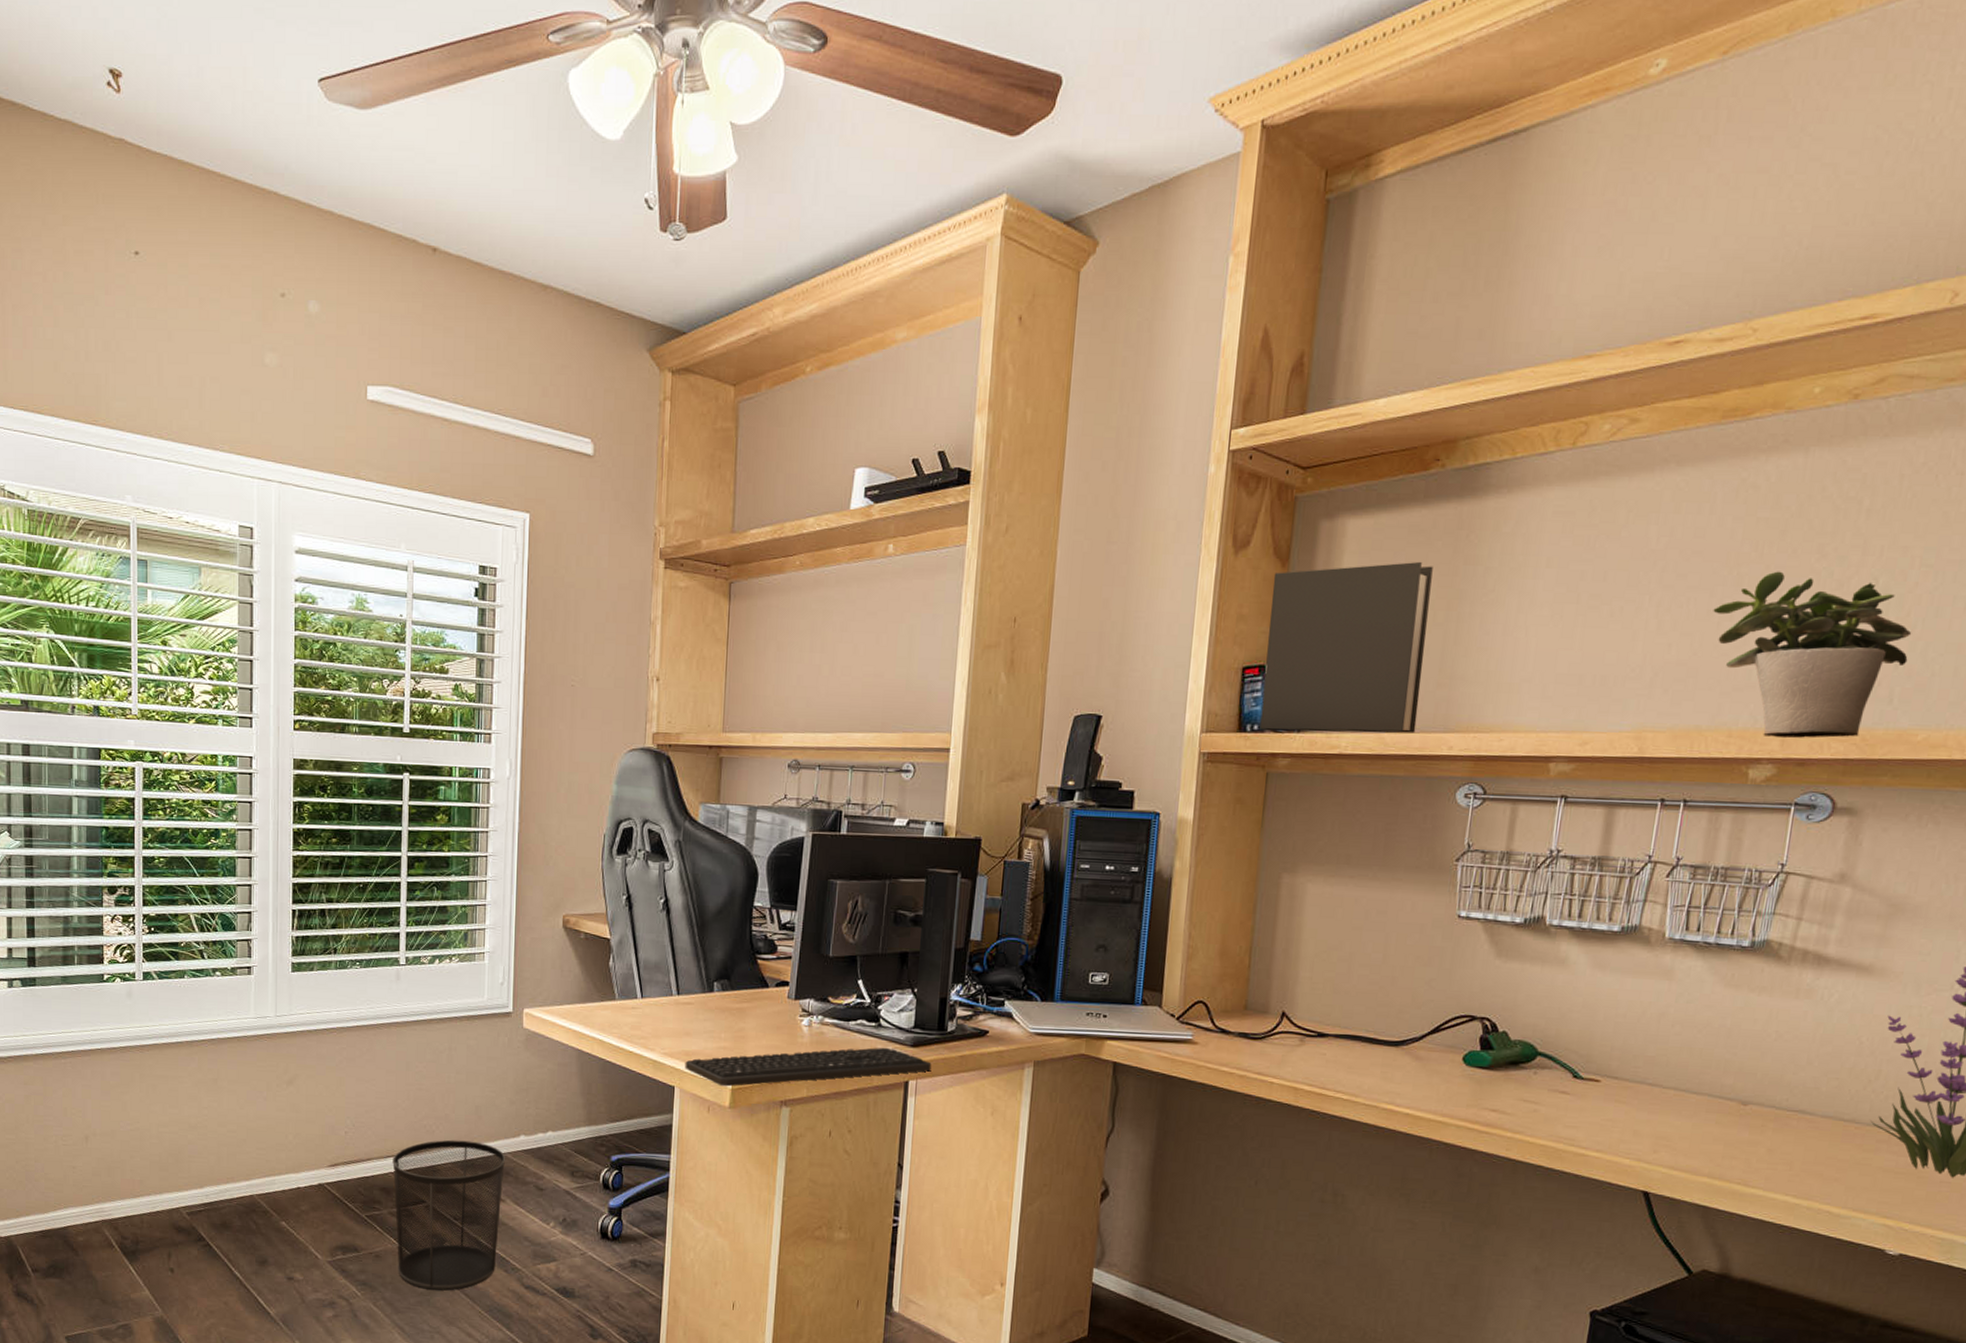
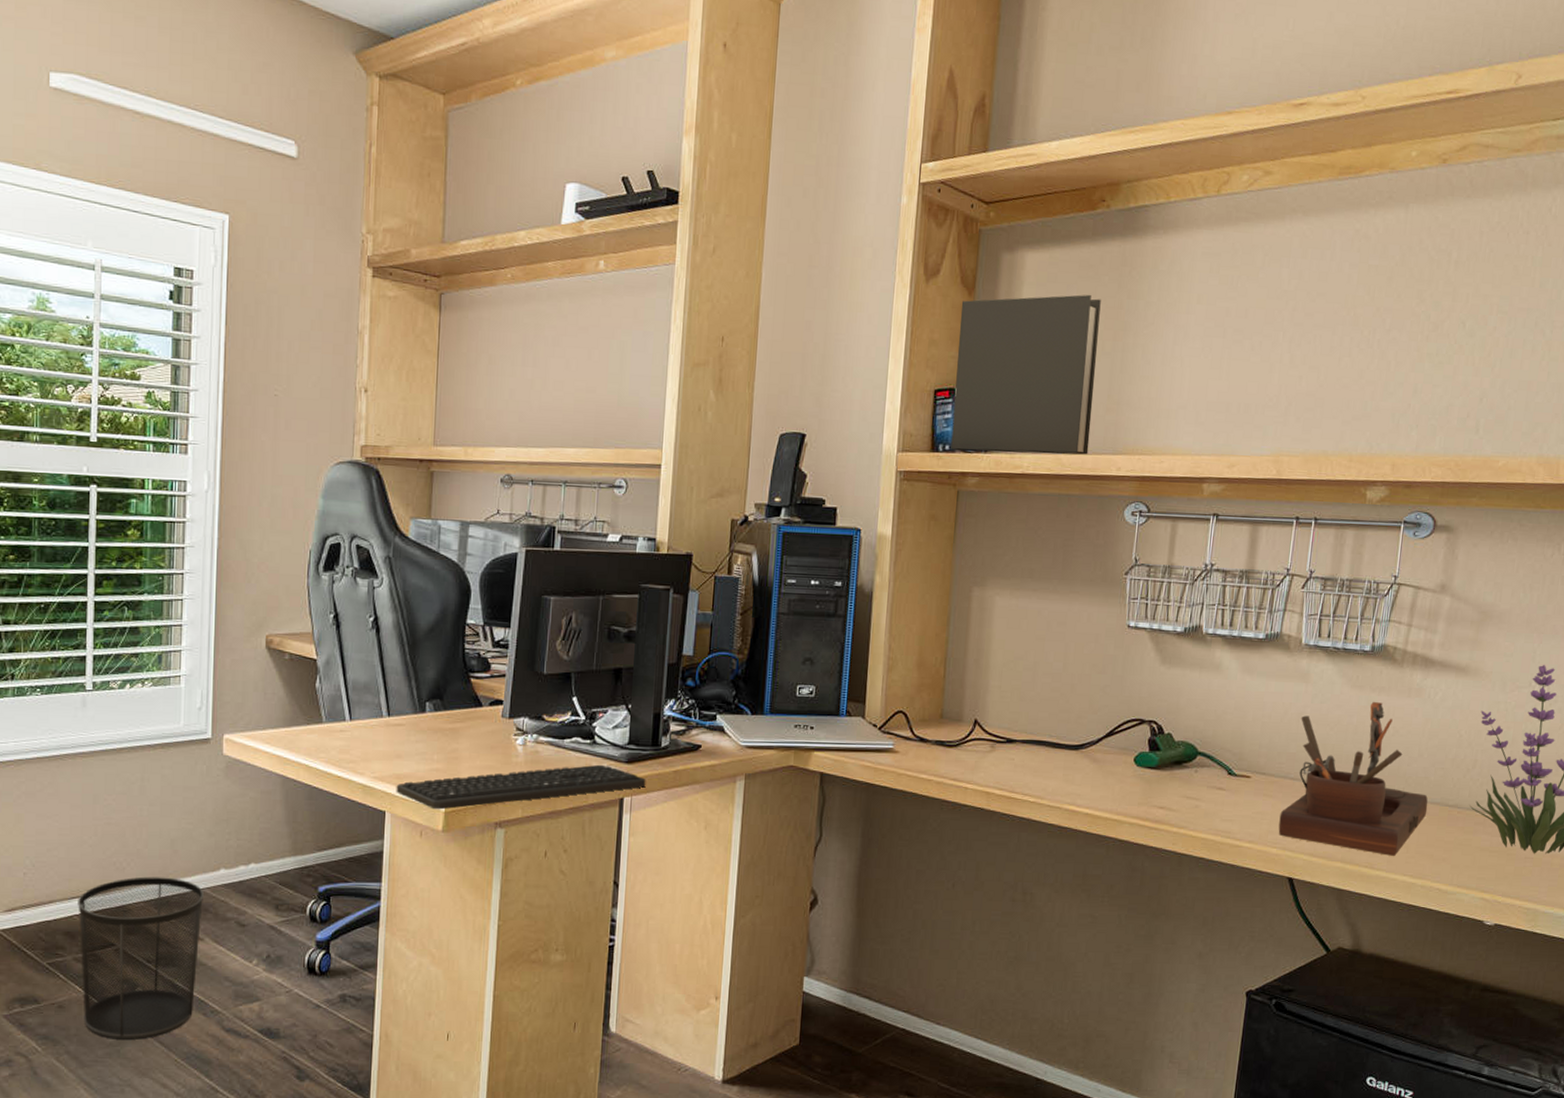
desk organizer: none [1632,1002,1818,1174] -> present [1278,701,1428,857]
potted plant: present [1713,571,1912,739] -> none [1335,313,1492,463]

